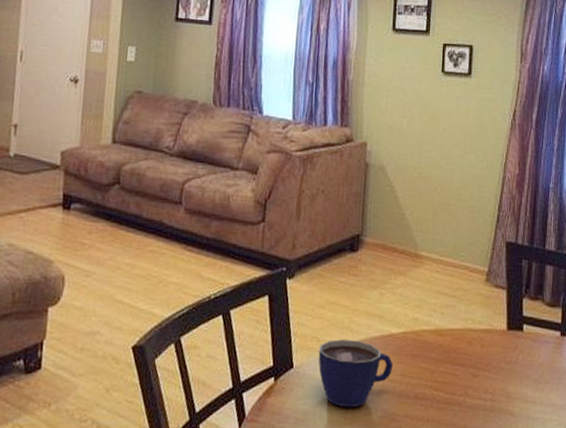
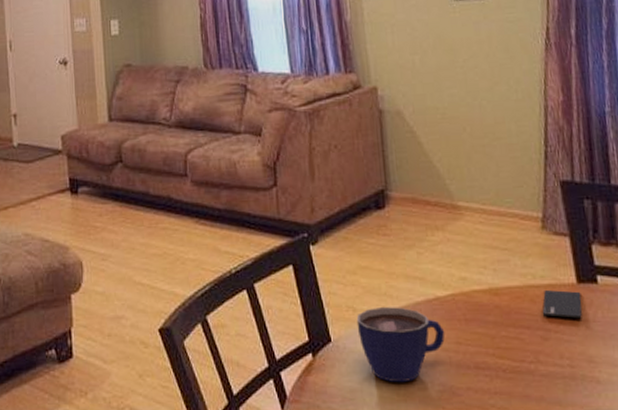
smartphone: none [475,333,509,360] -> present [542,289,582,319]

